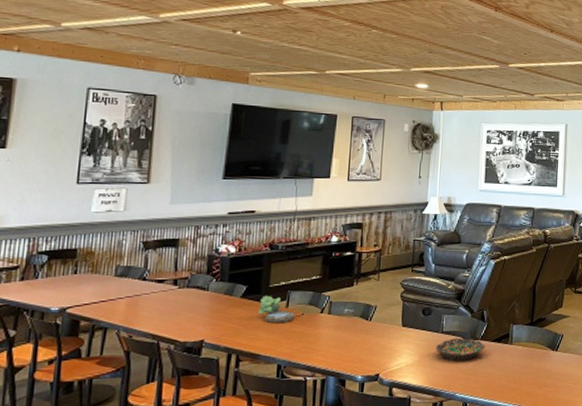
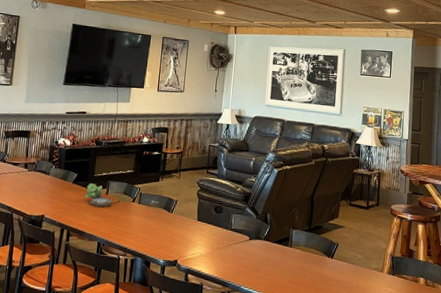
bowl: present [436,337,486,362] -> none [225,235,268,258]

